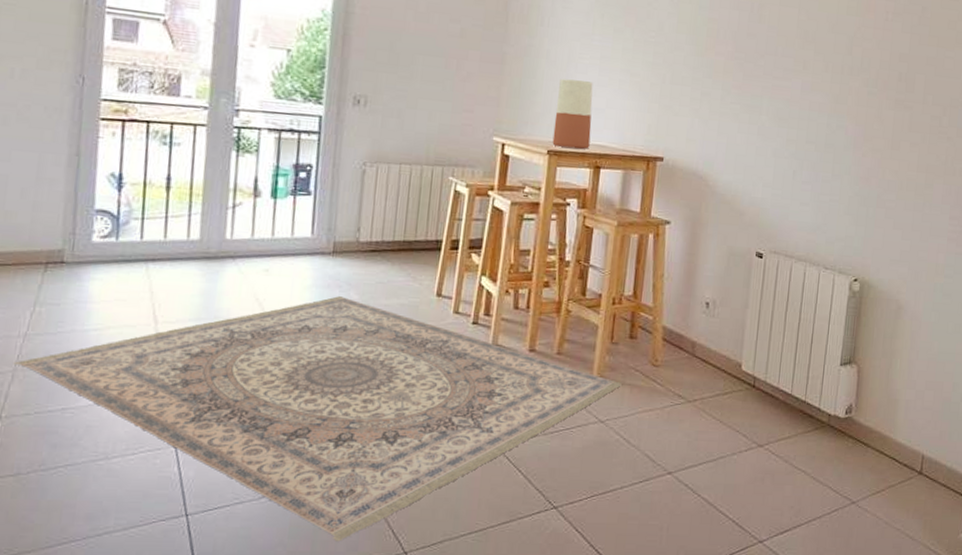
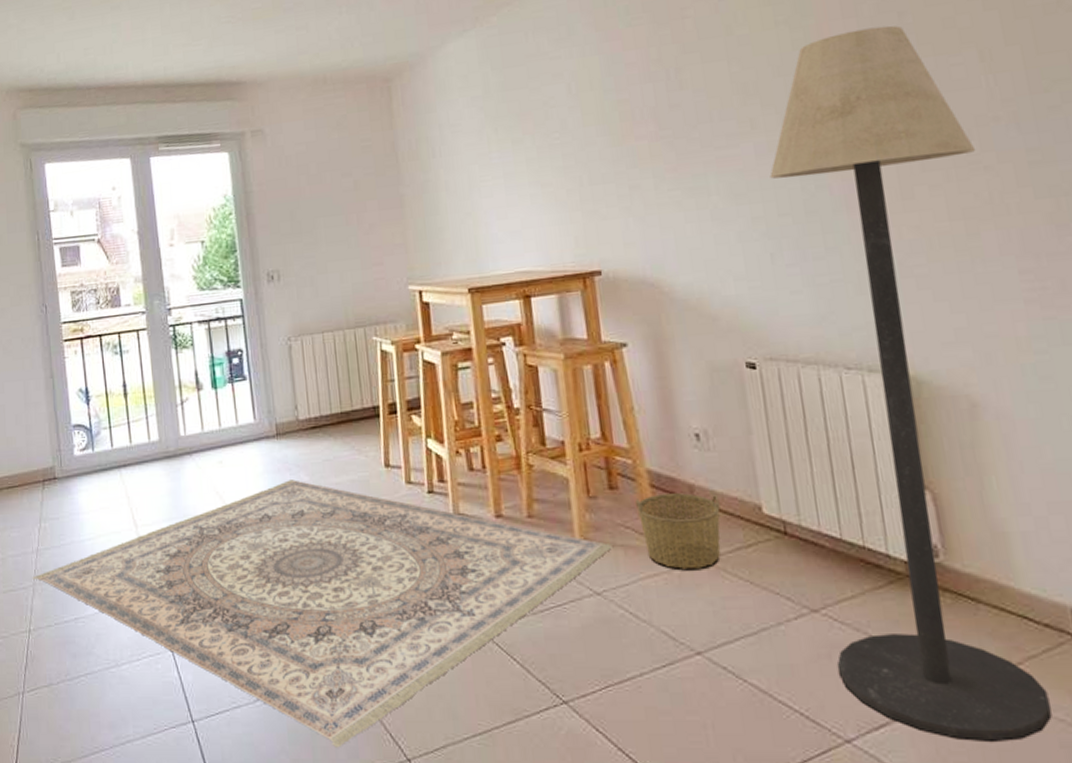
vase: present [552,78,593,149] -> none [465,204,513,283]
basket: none [648,346,712,409] -> present [635,493,721,571]
floor lamp: none [766,11,946,544] -> present [769,25,1052,743]

